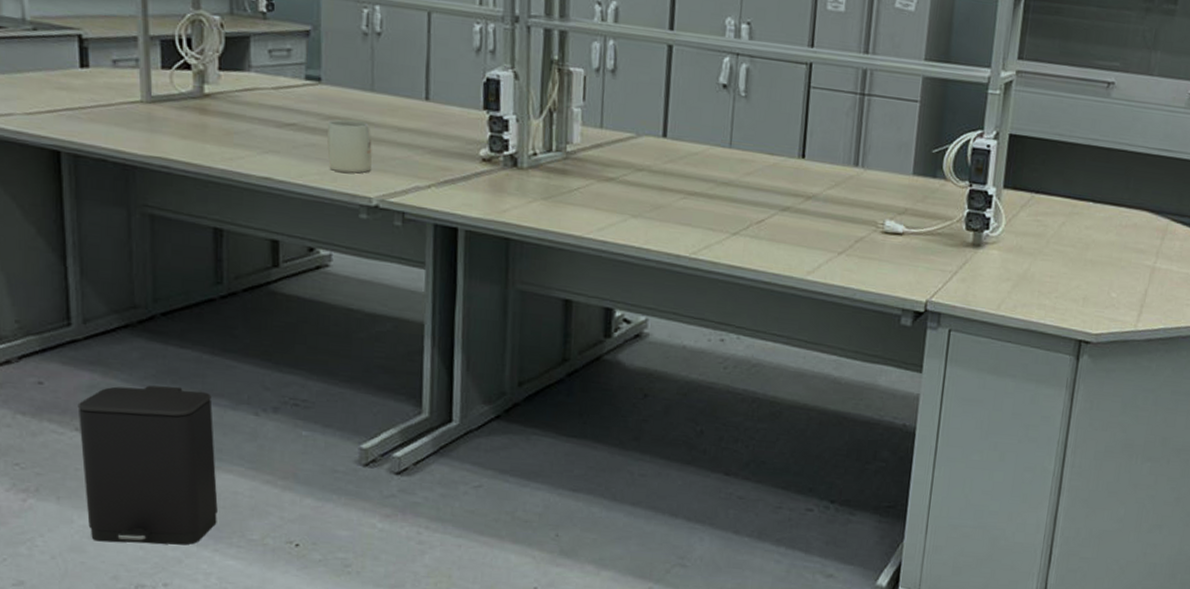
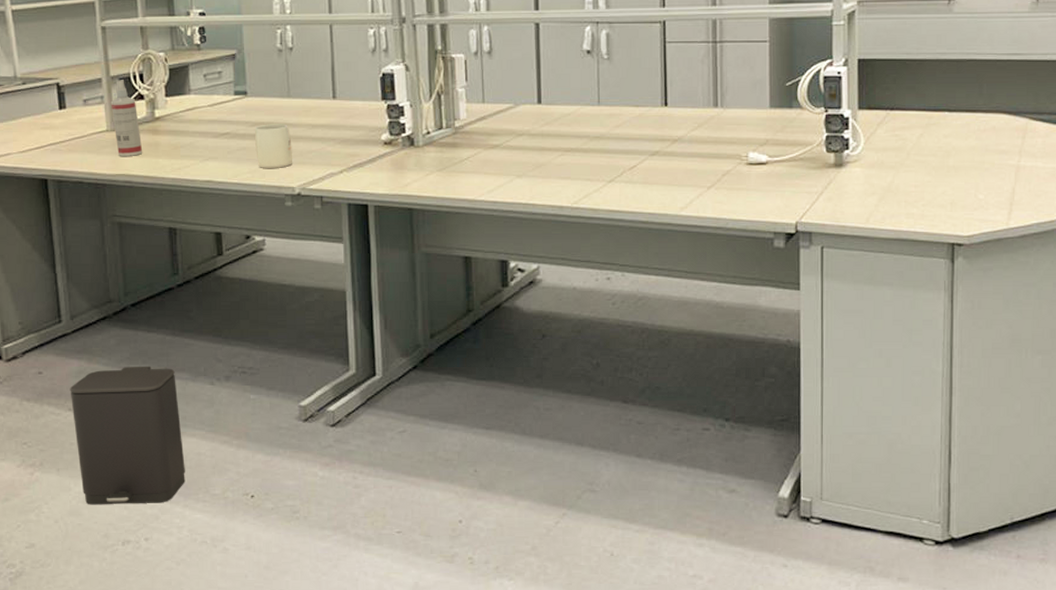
spray bottle: none [147,41,186,137] -> present [110,80,143,156]

